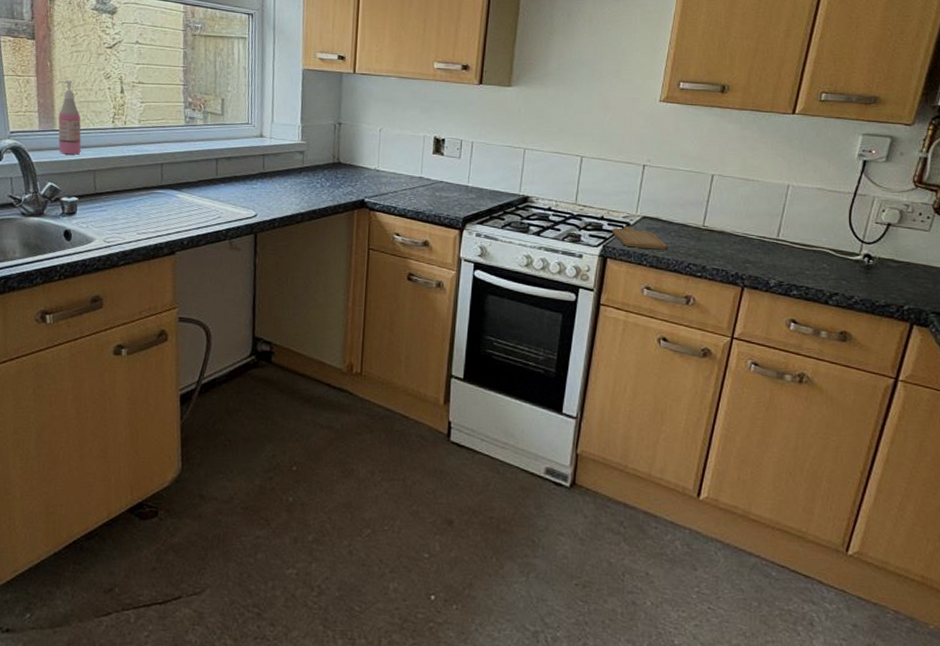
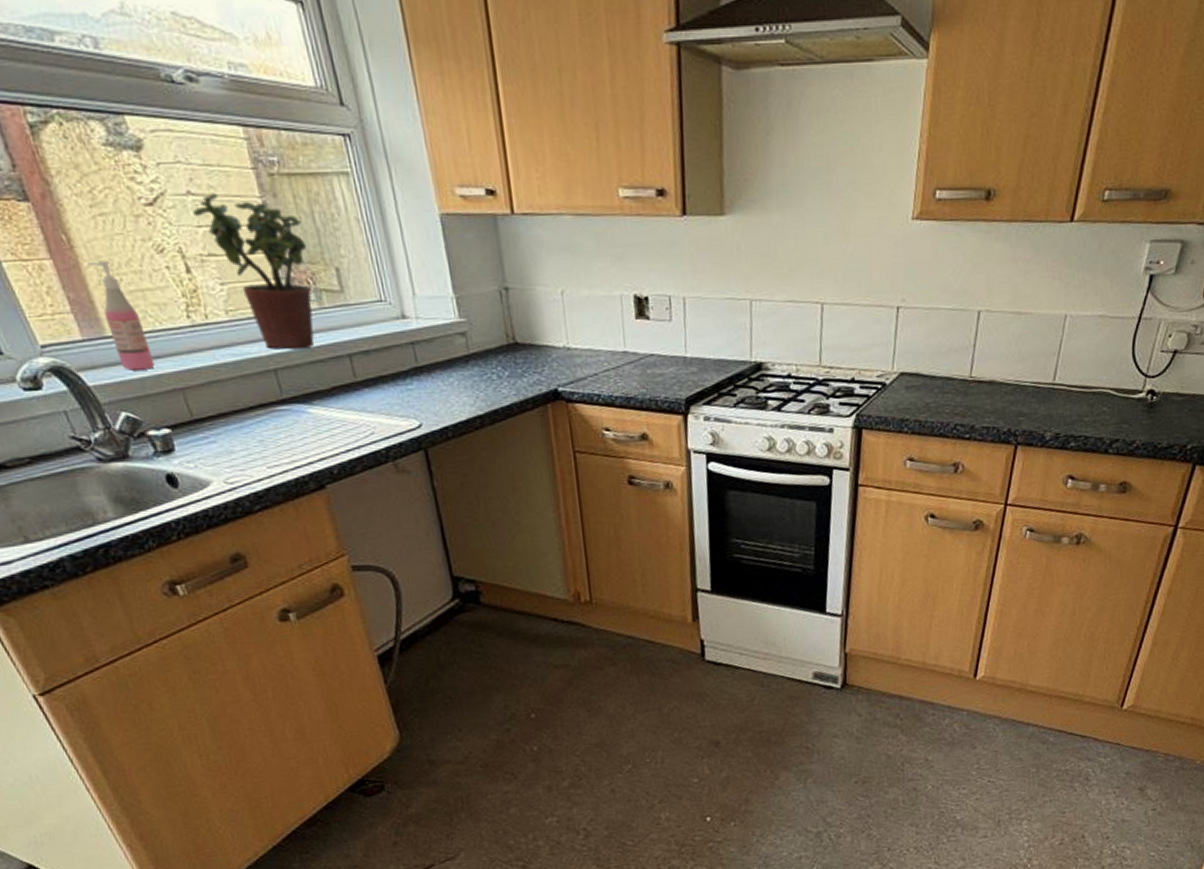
potted plant: none [136,44,207,152] -> present [192,193,315,350]
chopping board: present [612,226,668,250] -> none [866,387,931,413]

